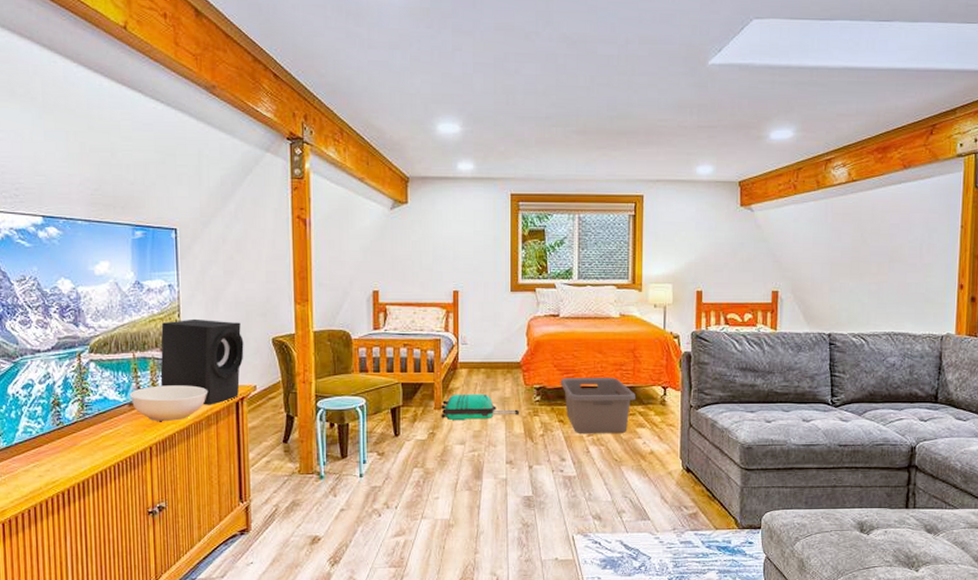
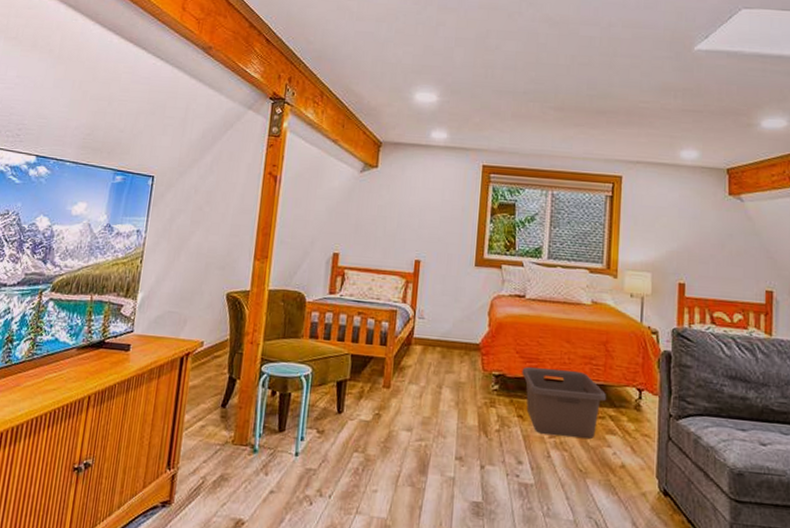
bowl: present [129,385,208,421] -> none [79,331,156,371]
speaker: present [160,318,244,405] -> none [111,266,199,358]
suitcase: present [441,393,519,420] -> none [389,373,474,406]

